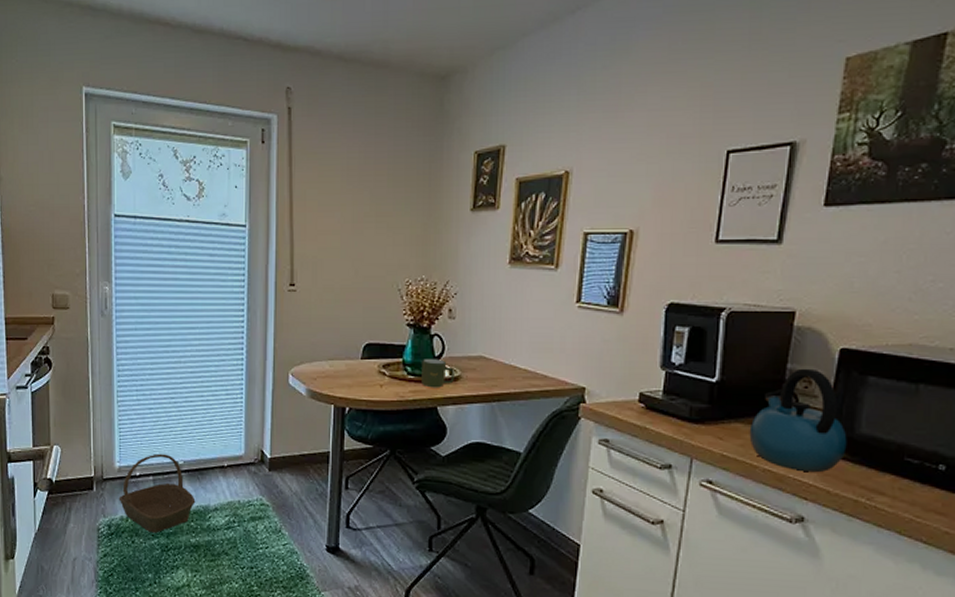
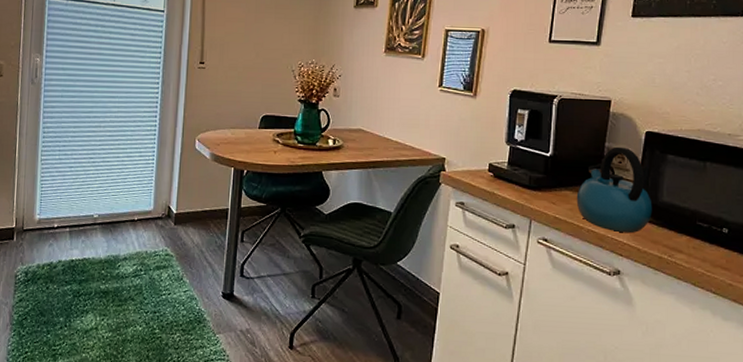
basket: present [118,453,196,534] -> none [36,207,107,280]
mug: present [422,359,454,388] -> none [309,130,337,156]

